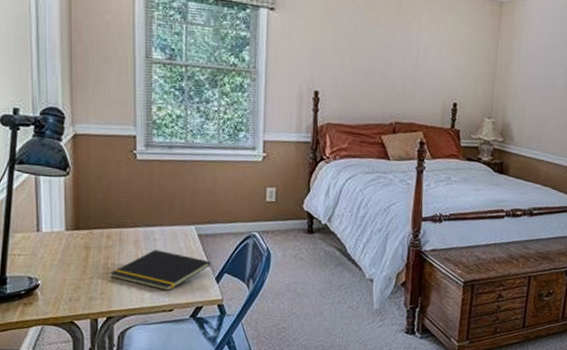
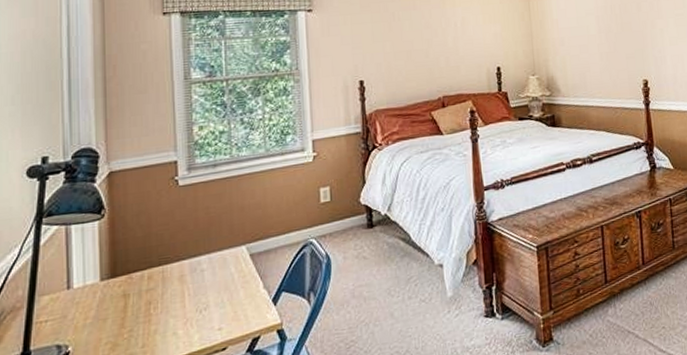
notepad: present [109,249,211,291] -> none [151,281,266,327]

